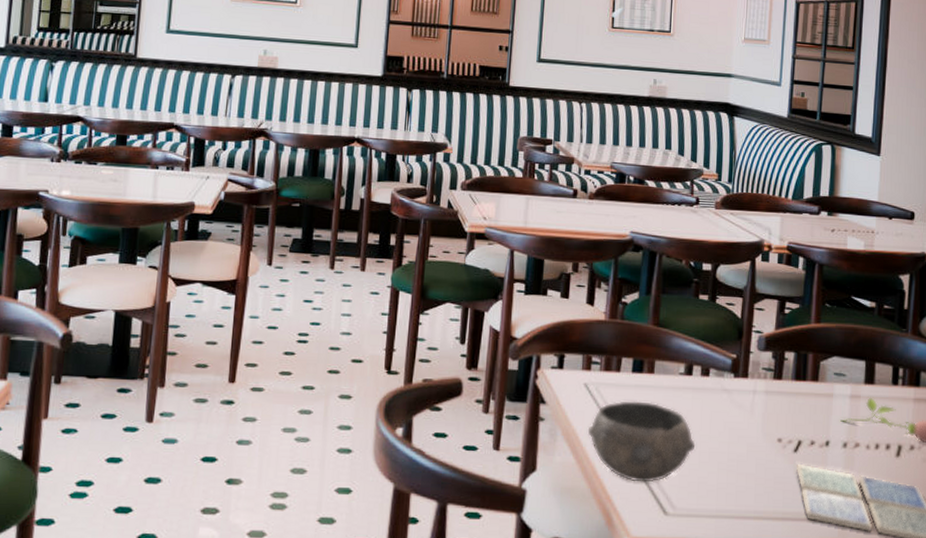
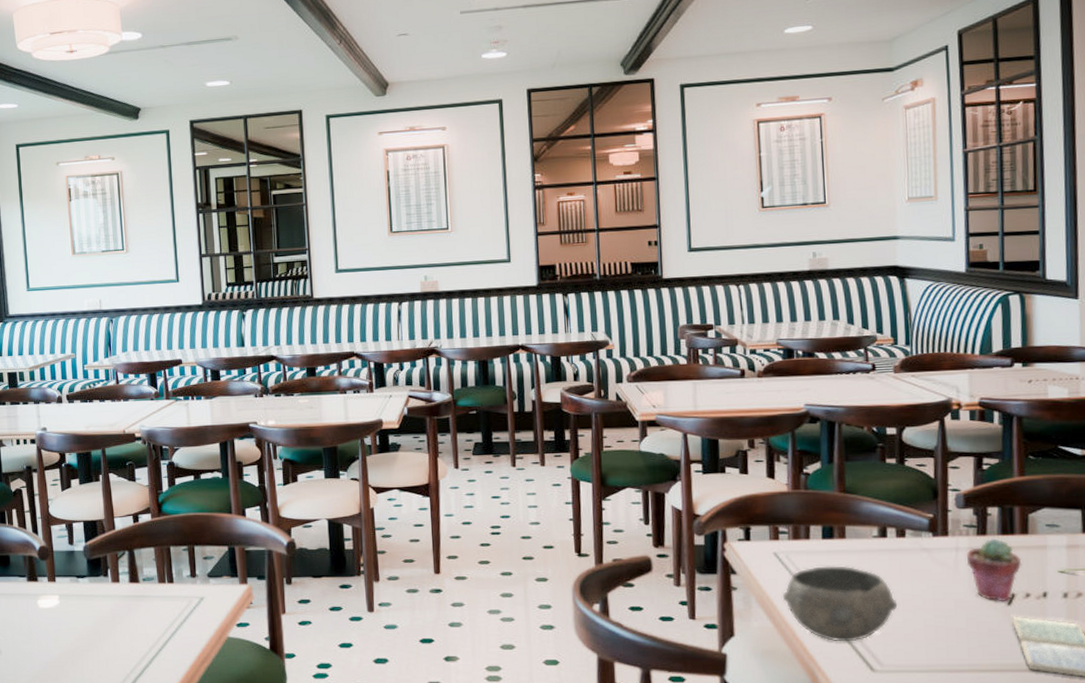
potted succulent: none [761,383,810,449] -> present [966,538,1022,602]

